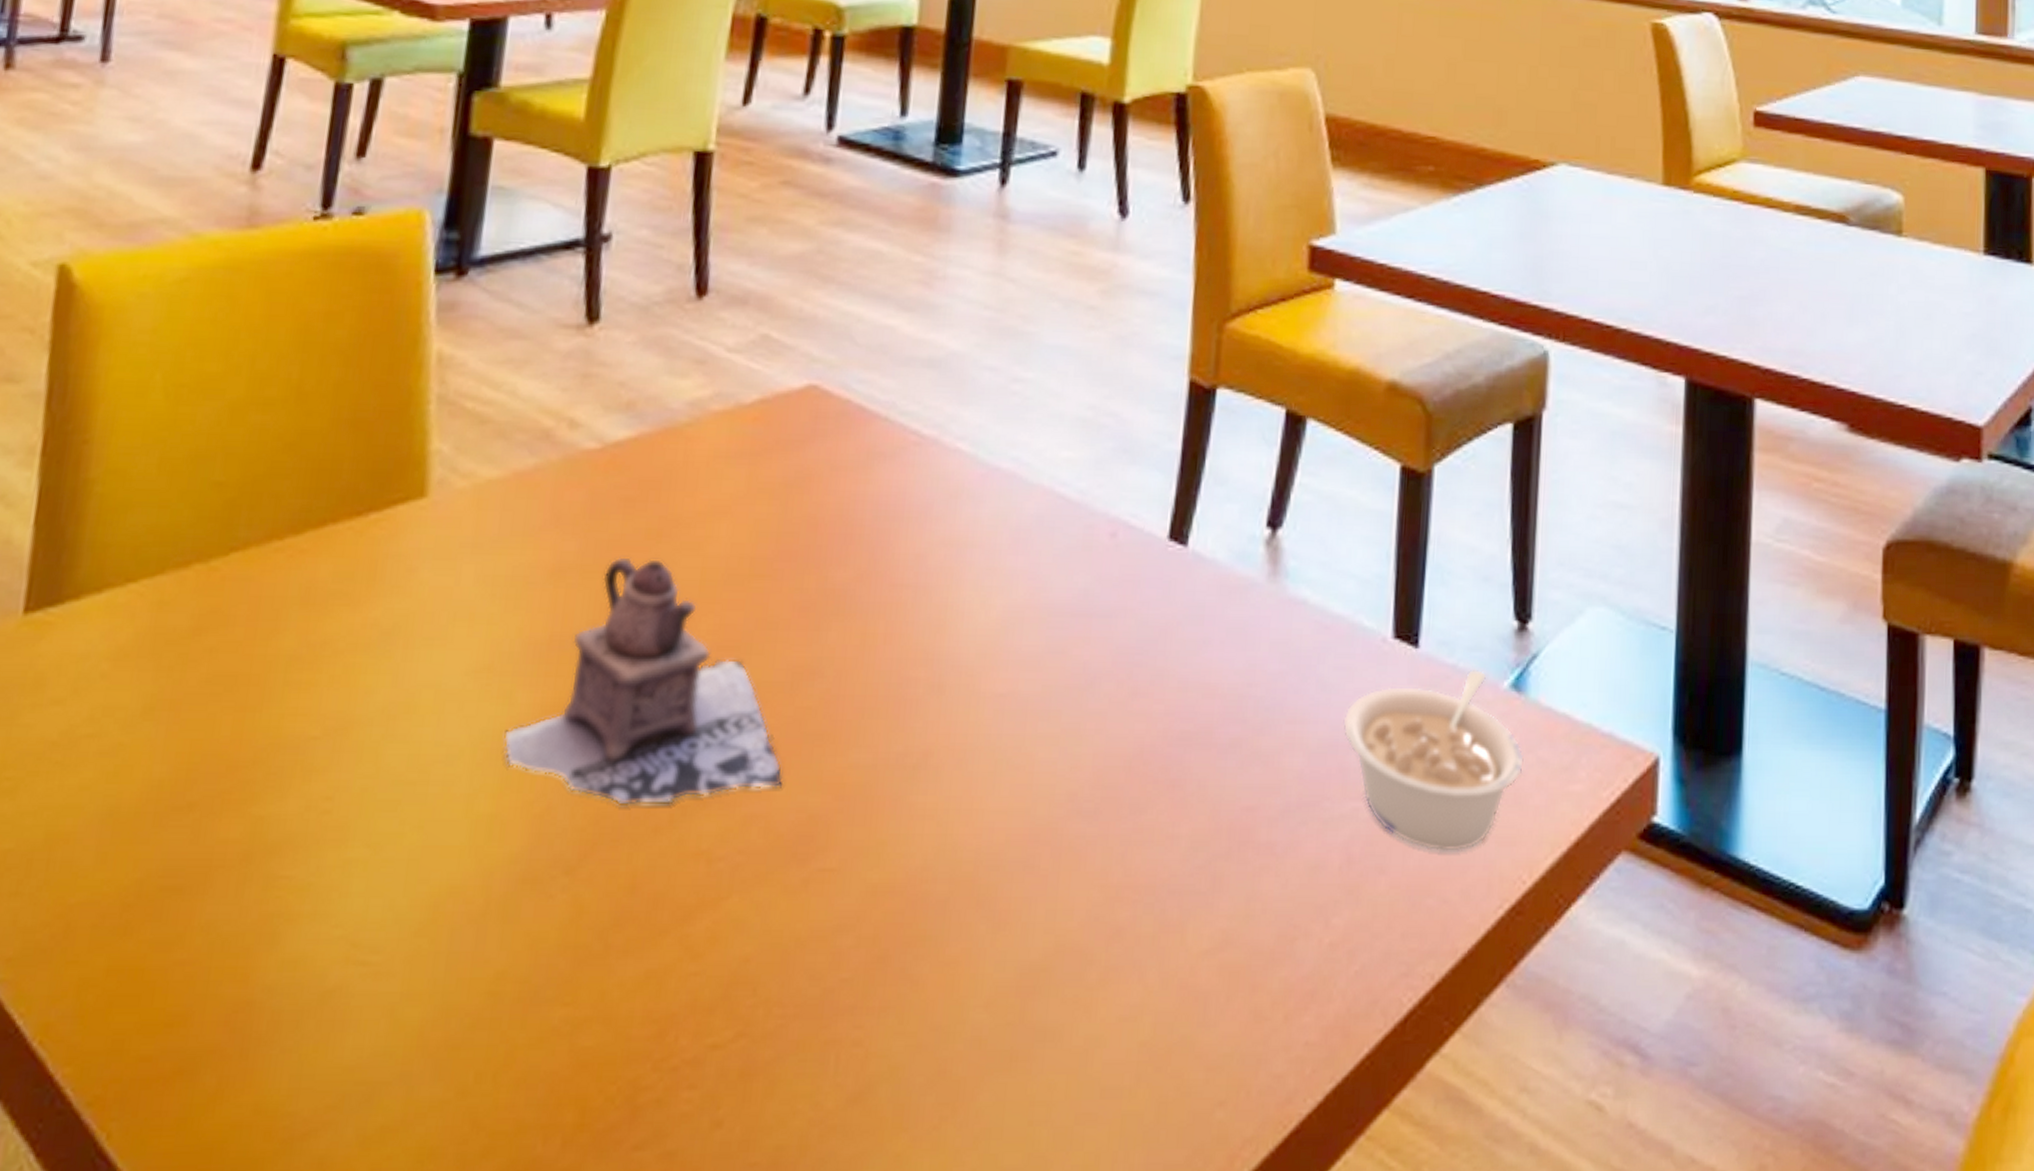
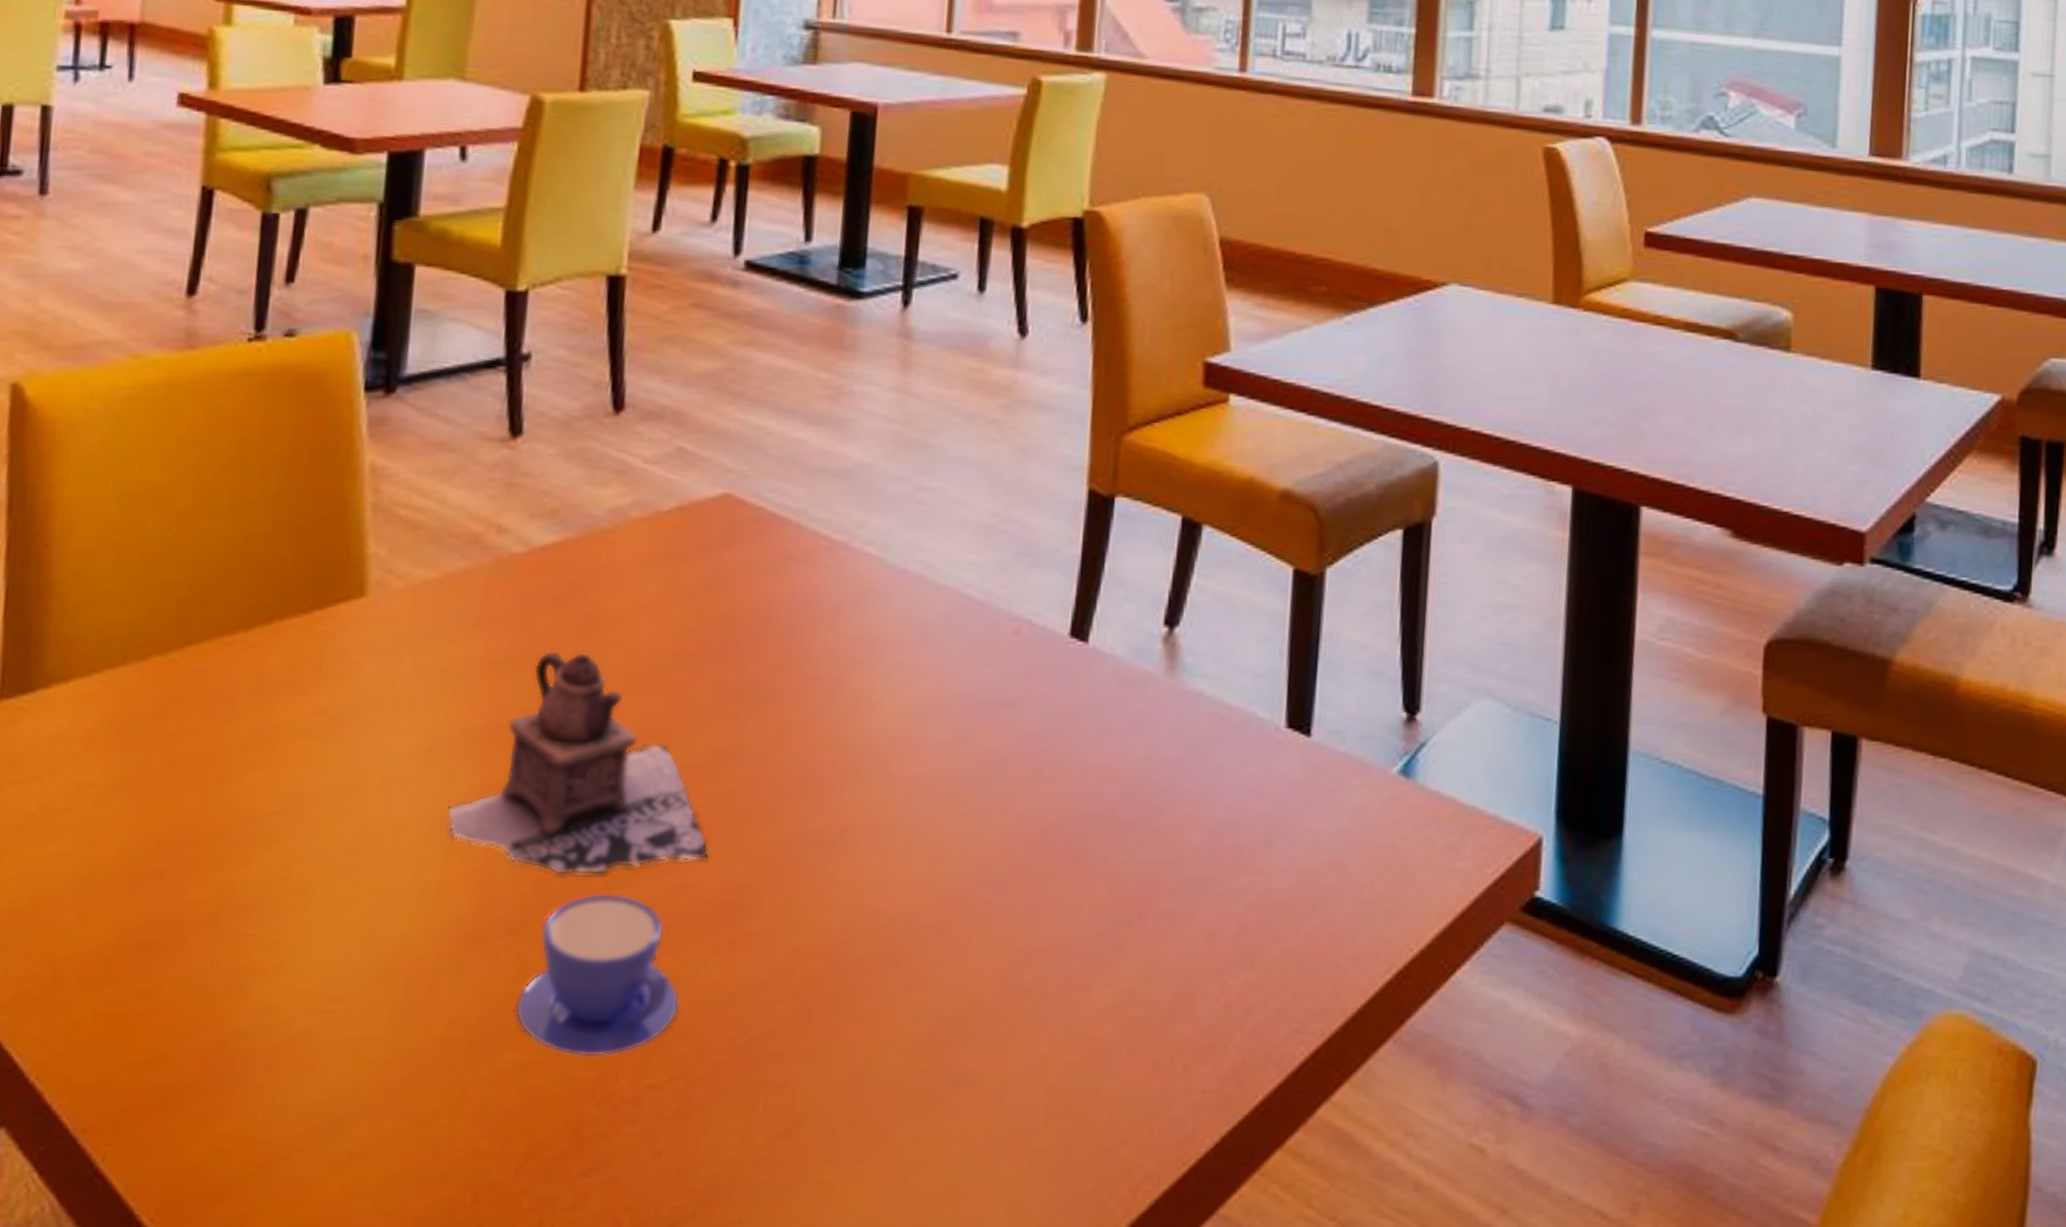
teacup: none [569,826,747,1012] -> present [515,893,680,1057]
legume: present [1343,669,1525,853] -> none [1238,756,1413,923]

